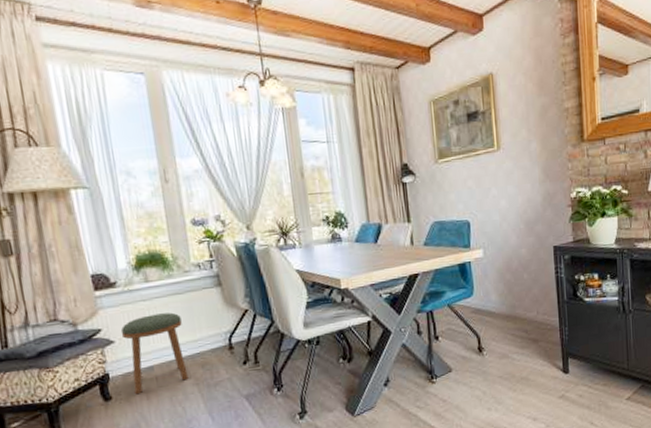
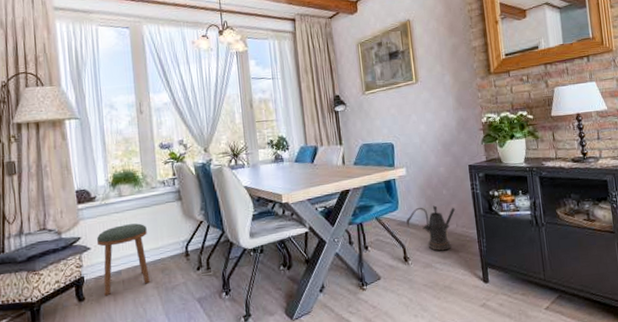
watering can: none [482,291,537,341] -> present [406,205,456,251]

